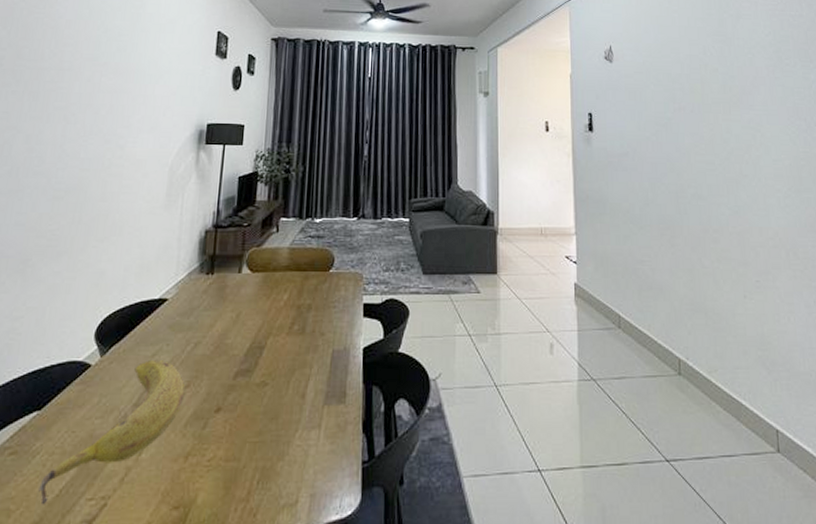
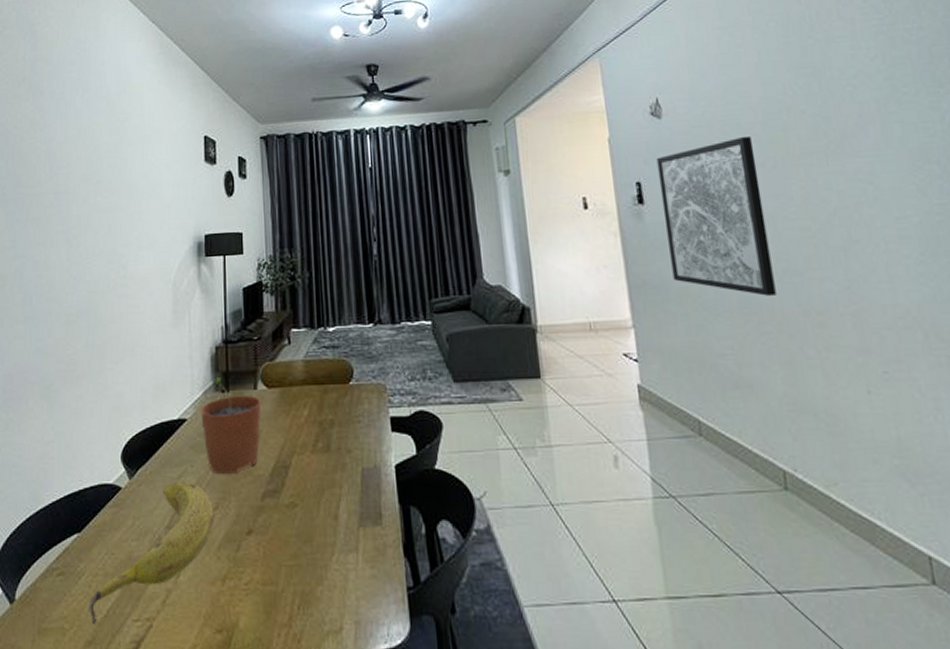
plant pot: none [182,260,244,353] -> present [200,377,261,474]
wall art: none [606,84,685,215] -> present [656,135,776,296]

